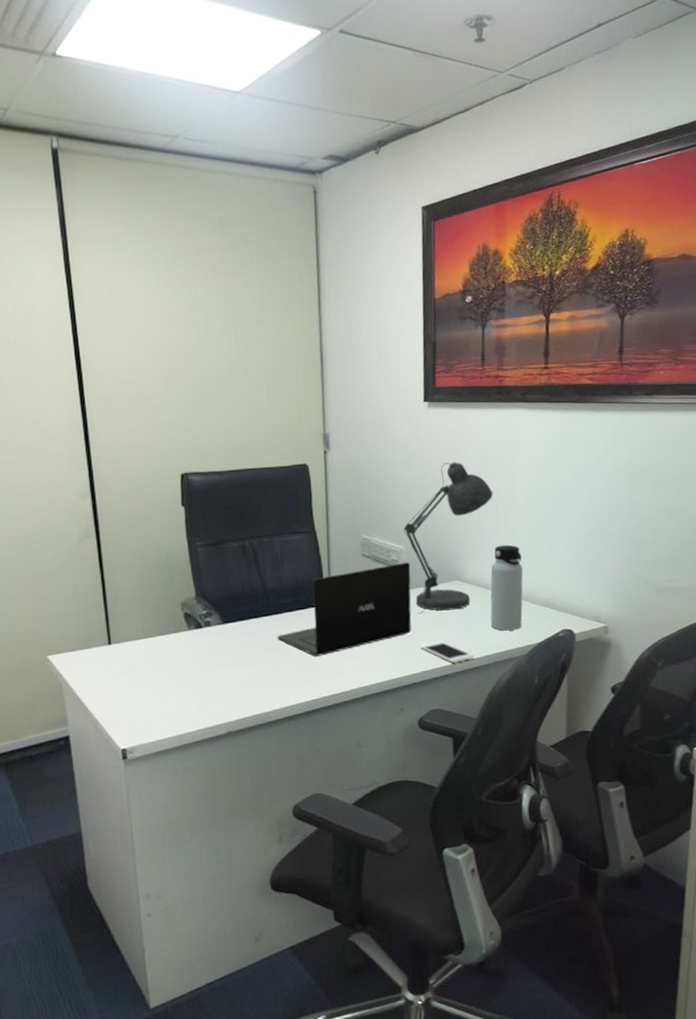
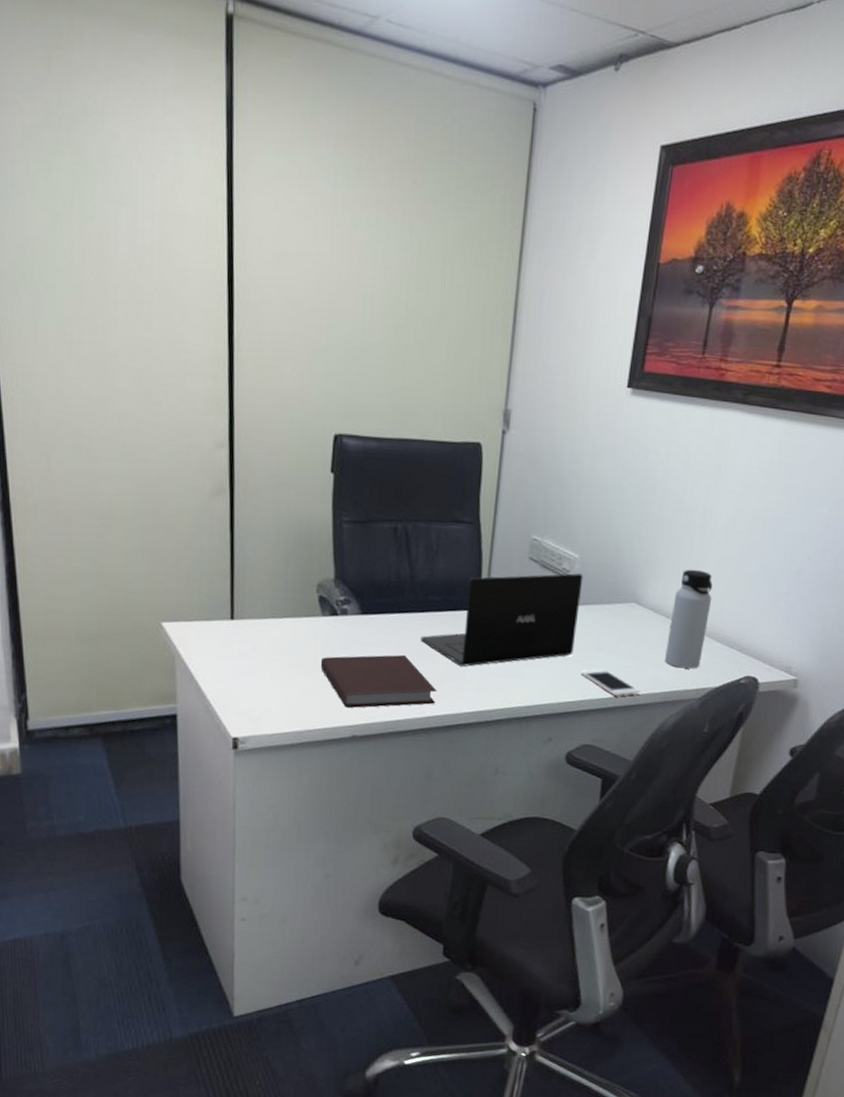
notebook: none [192,653,298,707] -> present [320,654,437,708]
desk lamp: present [404,462,493,614] -> none [581,463,692,636]

